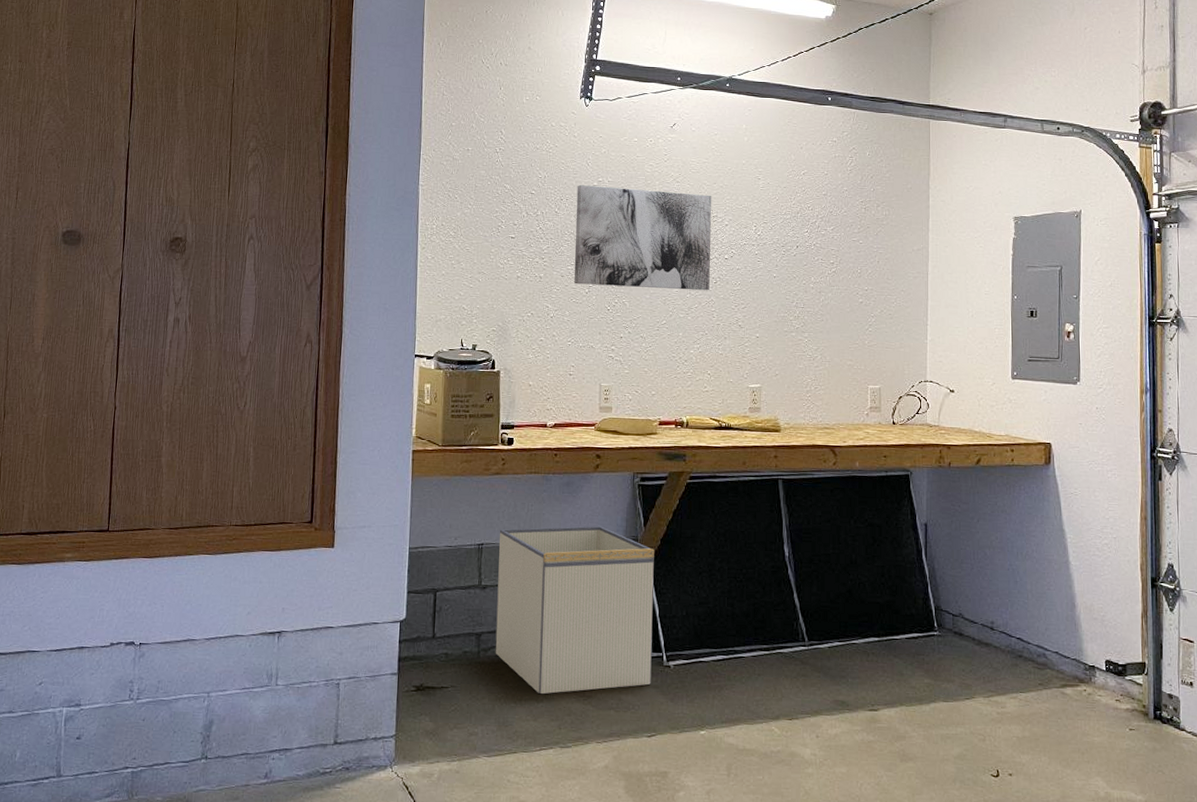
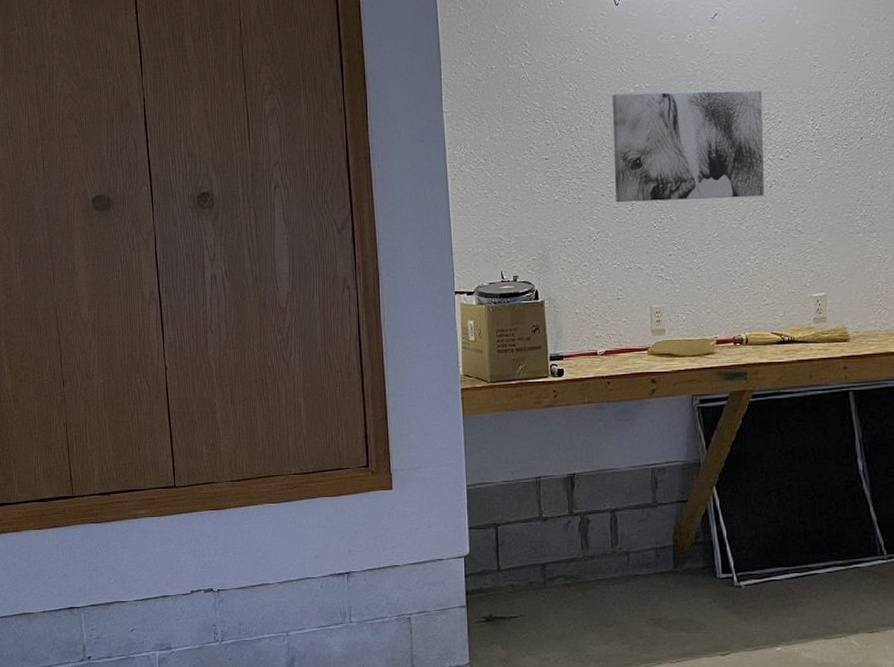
storage bin: present [495,526,654,695] -> none [556,452,722,620]

